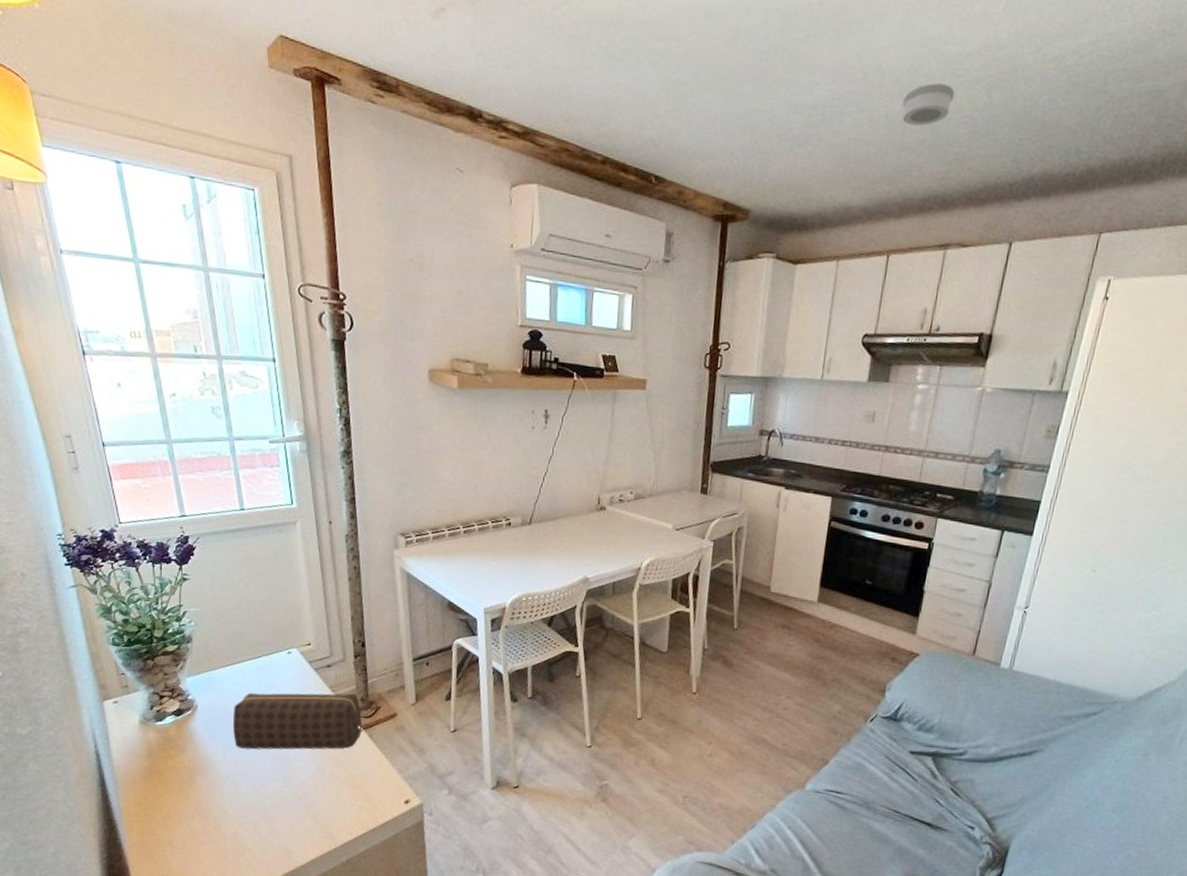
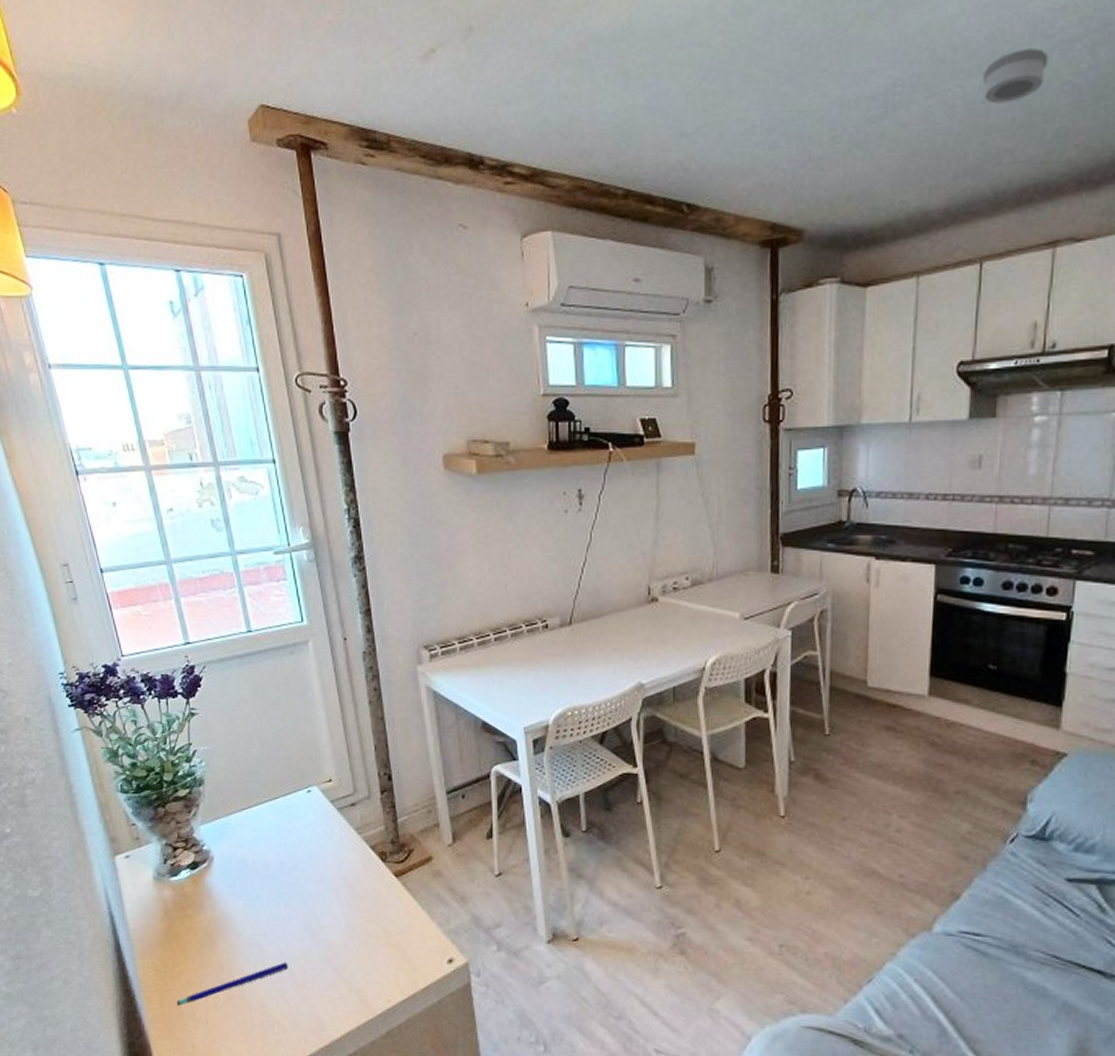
pen: none [155,799,261,835] -> present [176,962,288,1007]
speaker: present [232,692,363,750] -> none [251,835,395,905]

